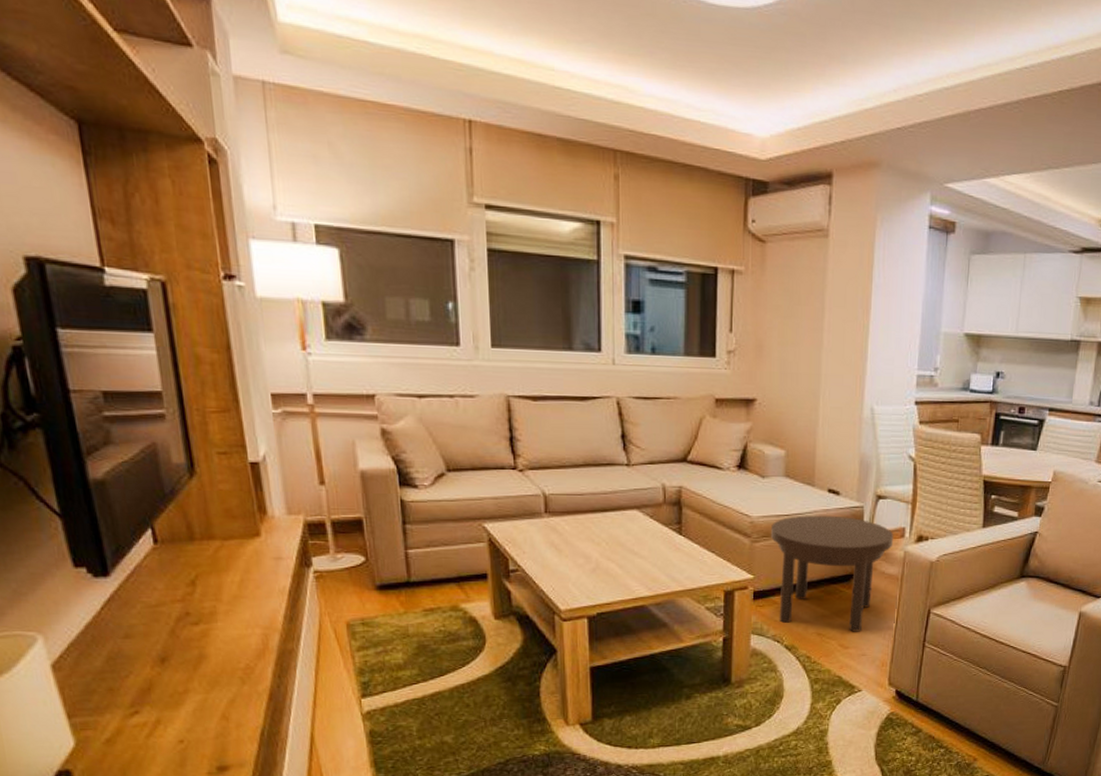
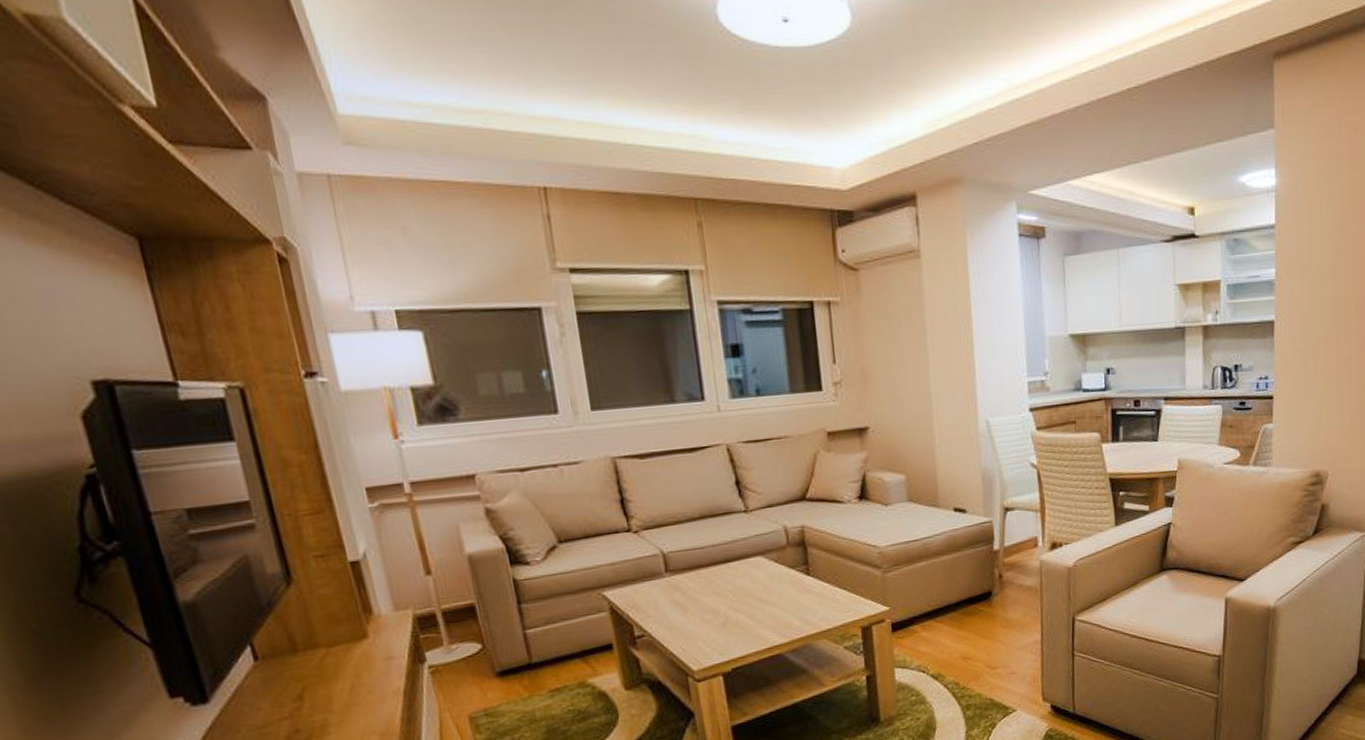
side table: present [771,515,894,632] -> none [901,534,1028,652]

